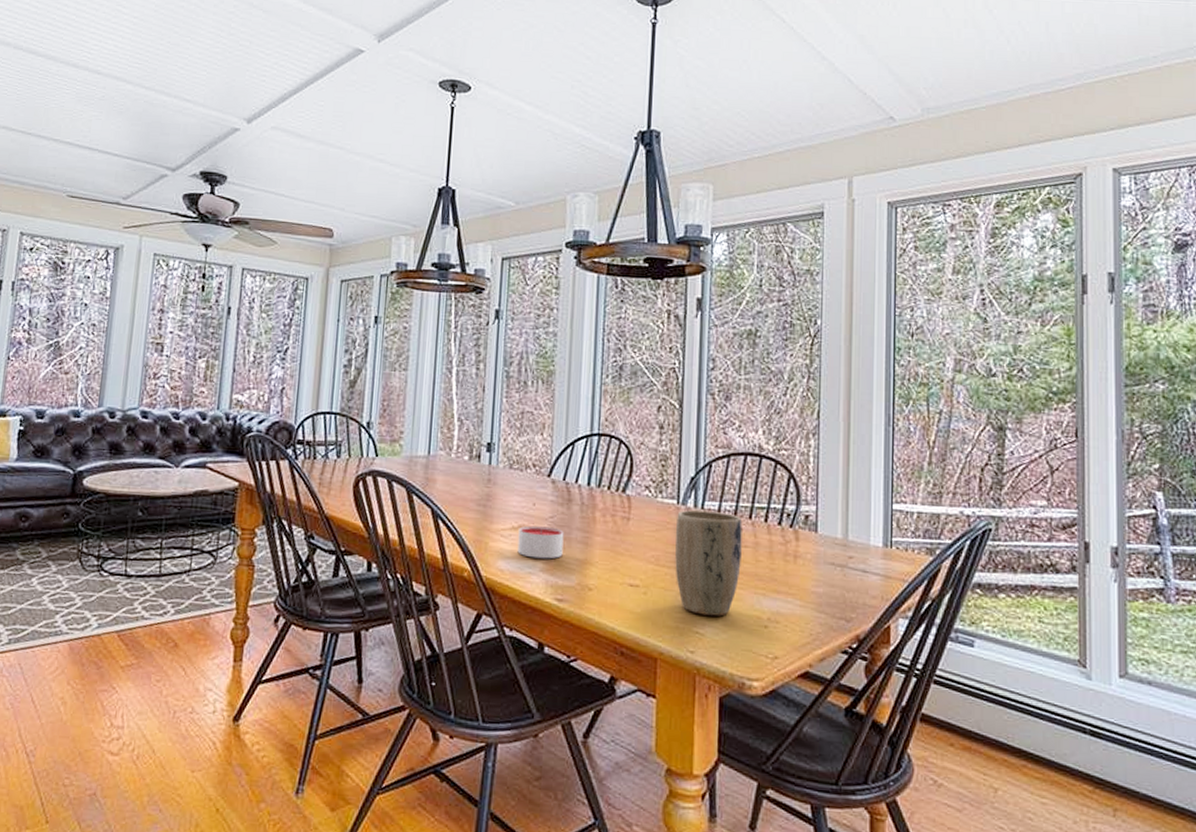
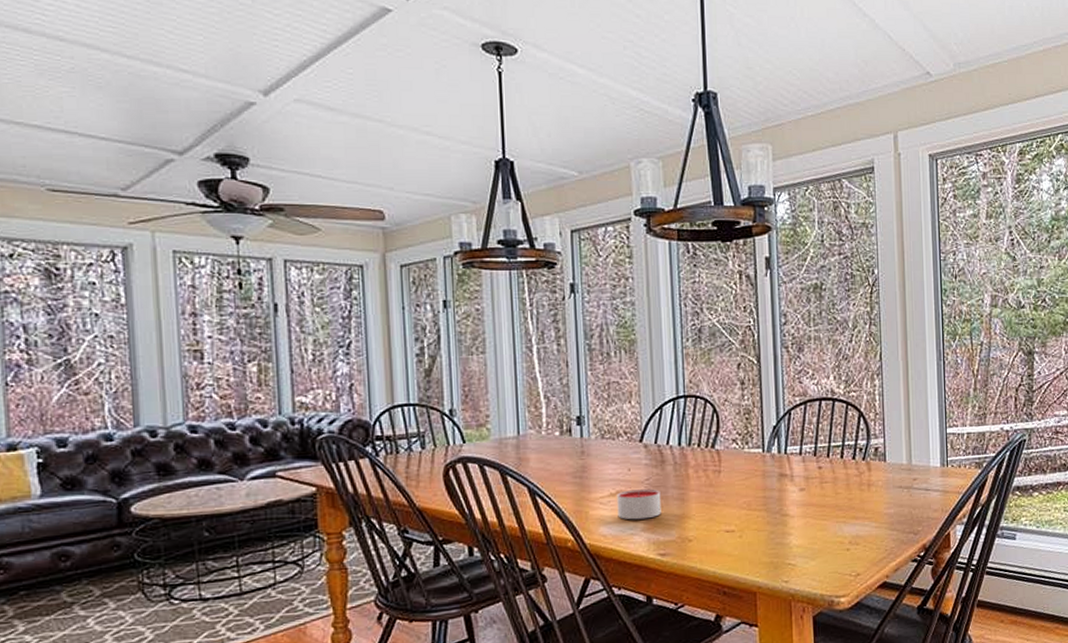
plant pot: present [675,510,743,617] -> none [763,454,823,548]

